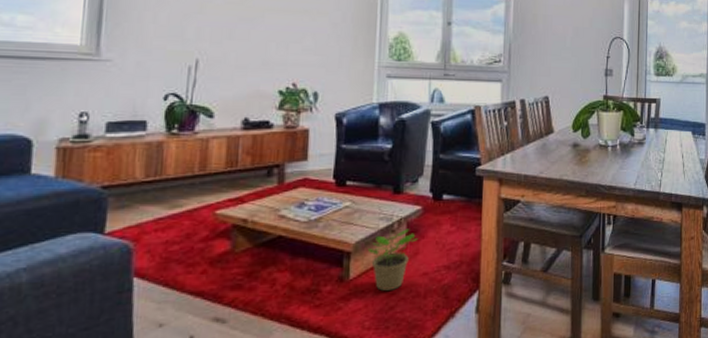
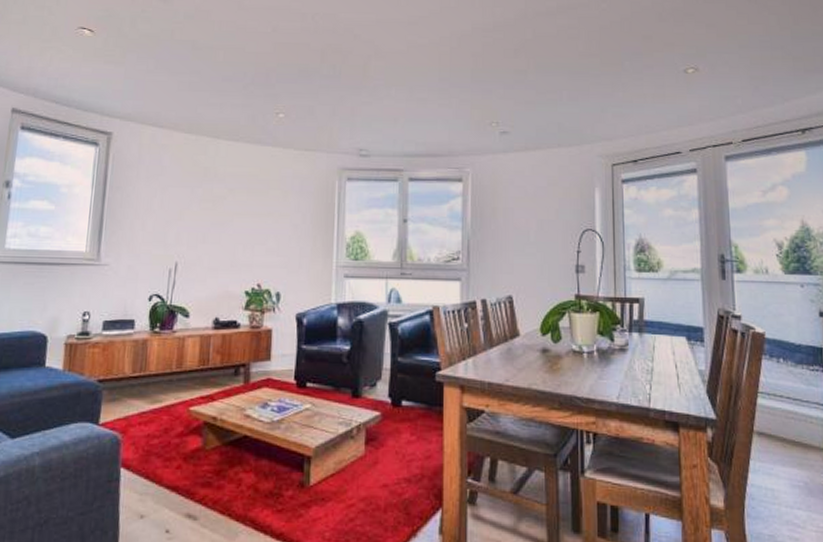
potted plant: present [367,229,419,291] -> none [327,435,378,501]

